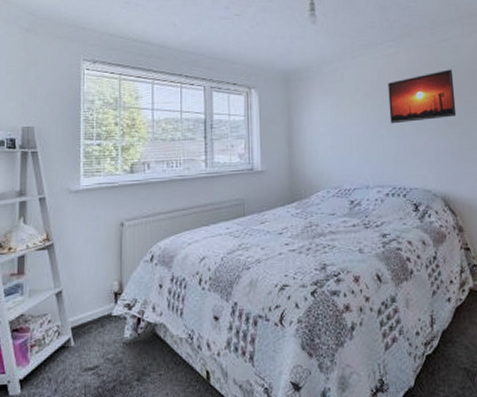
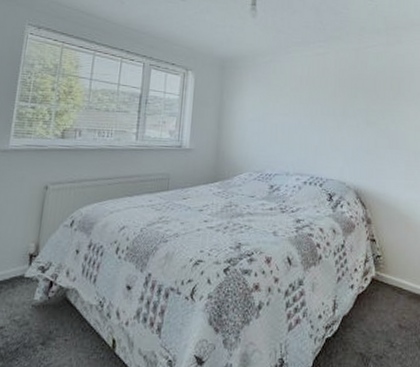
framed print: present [387,69,457,124] -> none [314,73,375,118]

